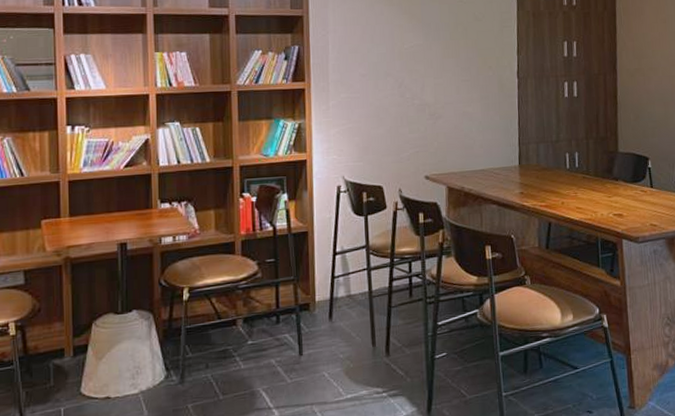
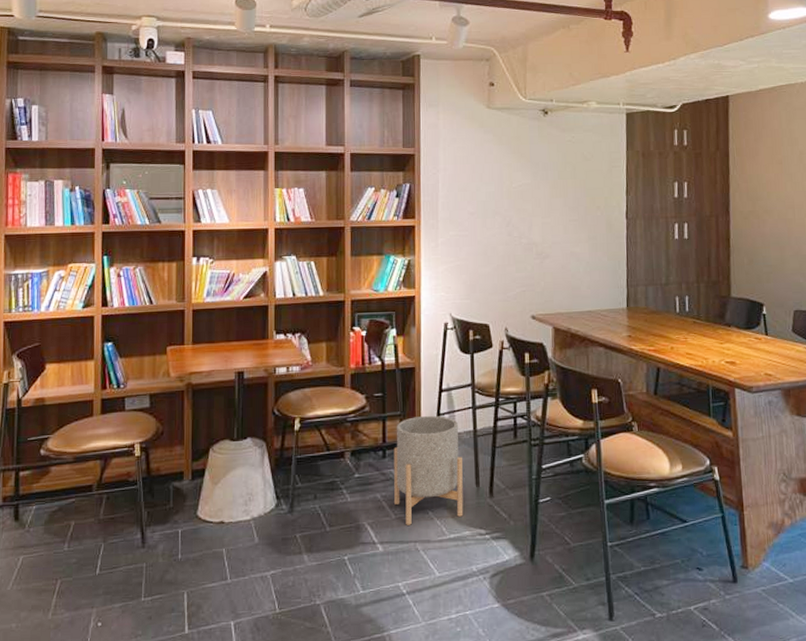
planter: none [288,278,360,389] -> present [394,415,464,525]

